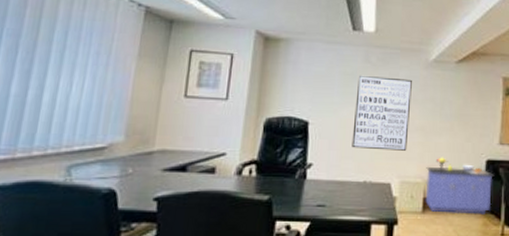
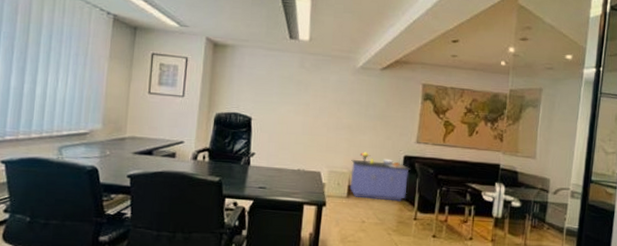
wall art: present [352,75,412,151] -> none [288,78,341,145]

